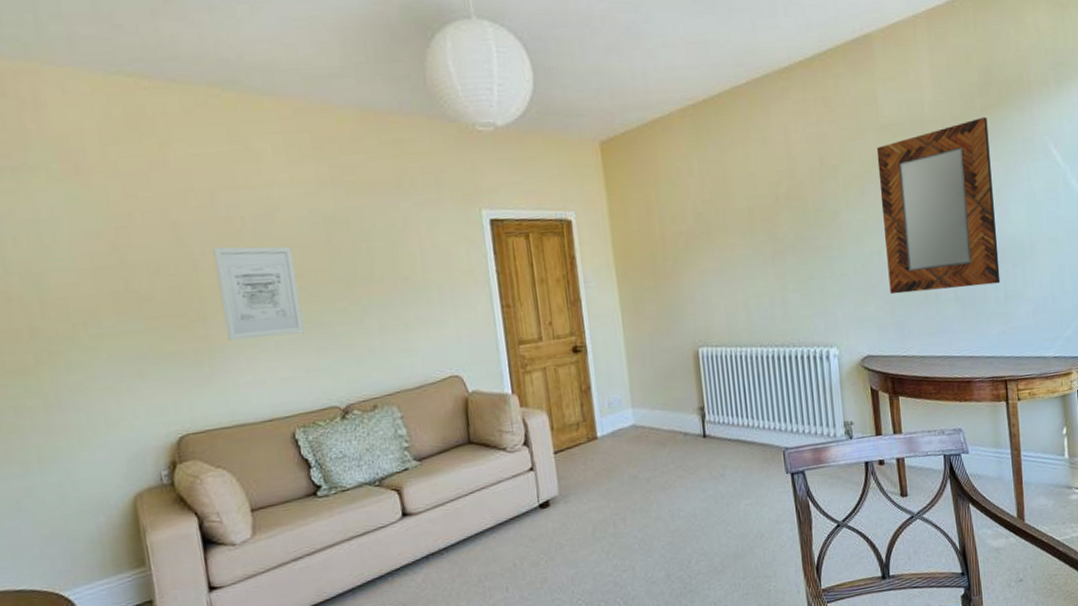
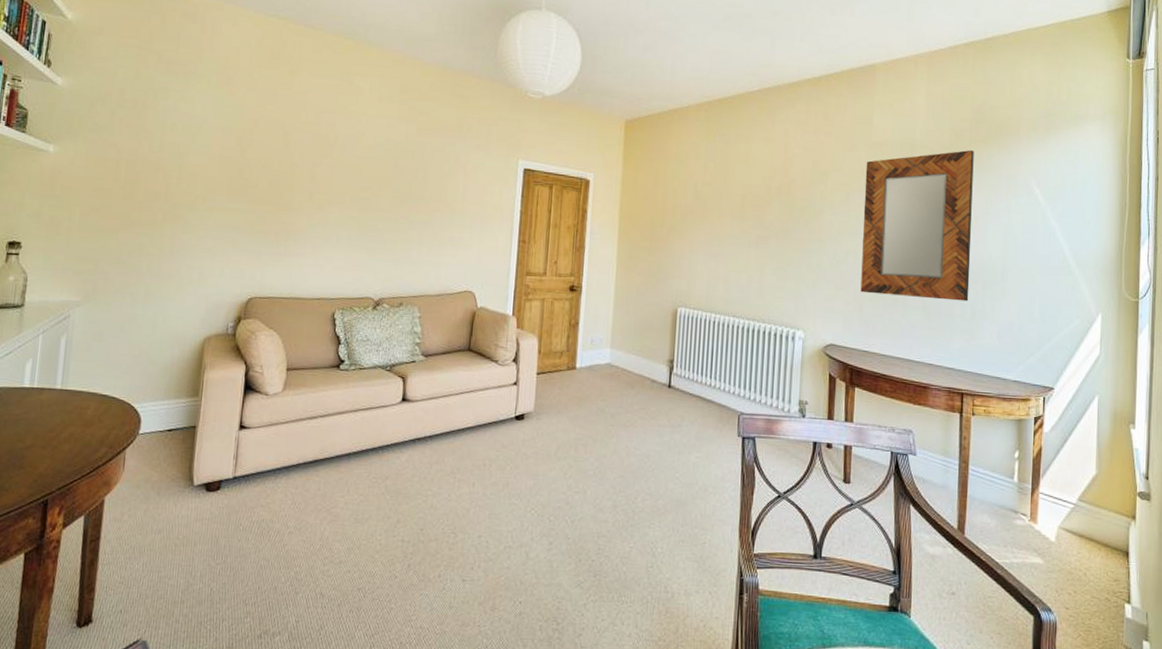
wall art: present [212,246,305,342] -> none [303,155,367,234]

